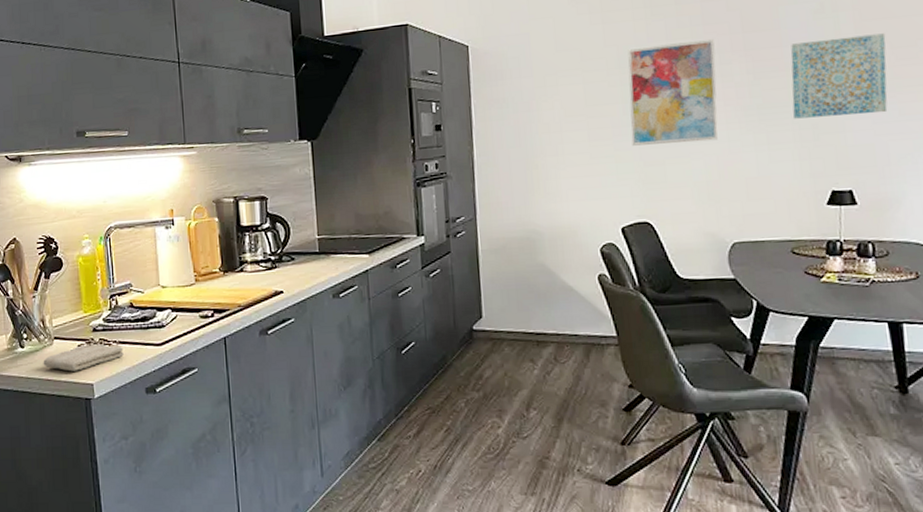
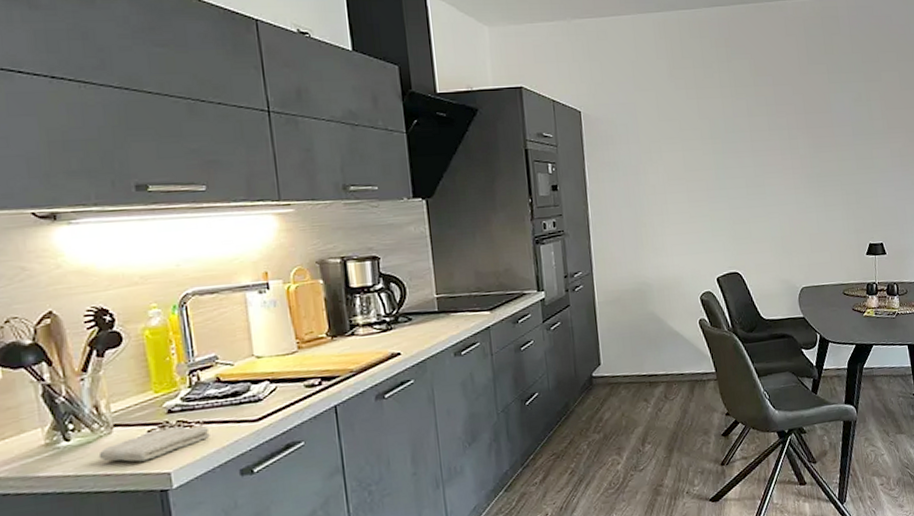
wall art: present [627,38,719,146] -> none [718,117,789,207]
wall art: present [790,33,888,119] -> none [839,120,905,186]

